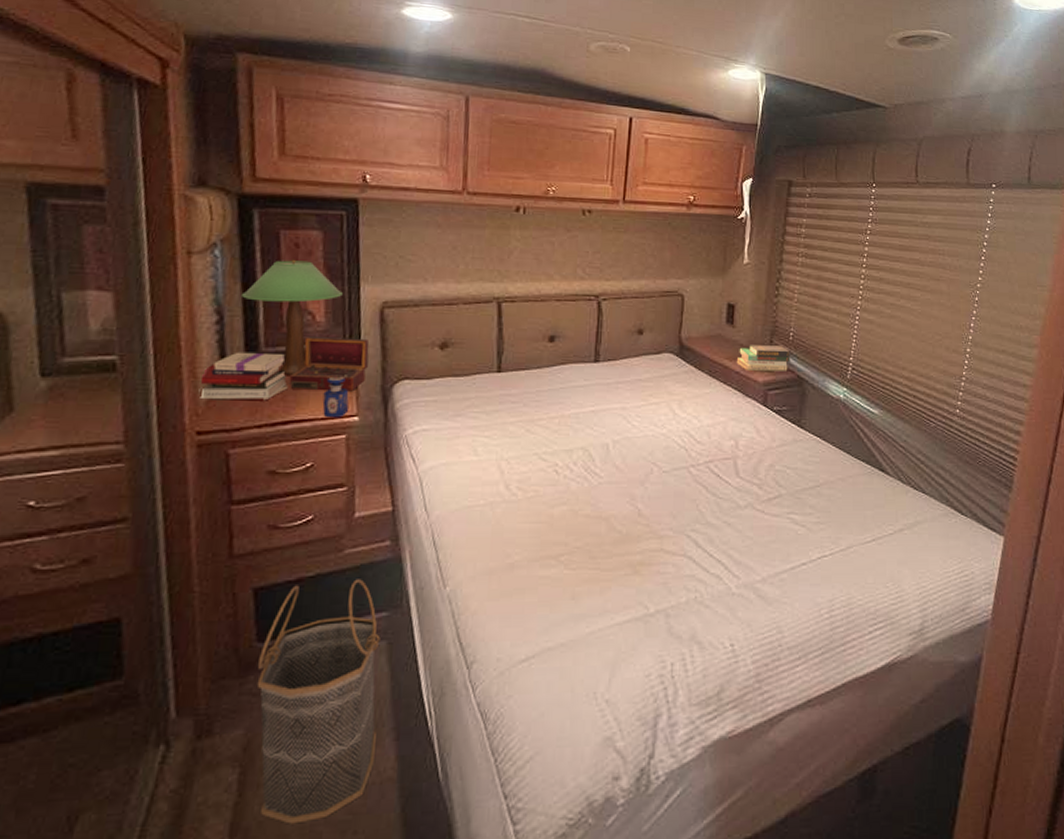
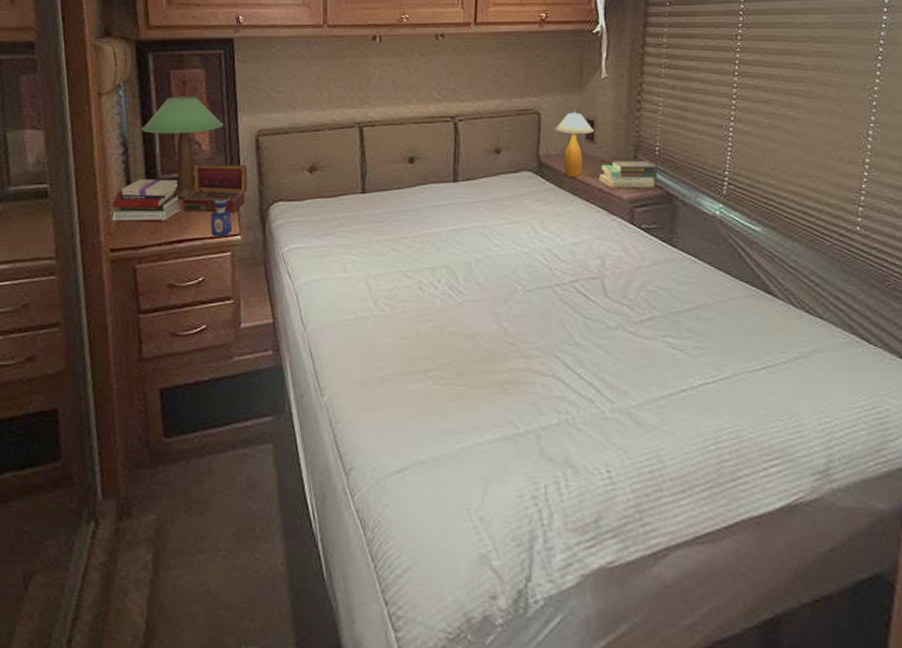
basket: present [256,579,381,825] -> none [164,385,267,606]
table lamp: none [697,292,734,361] -> present [554,108,594,178]

